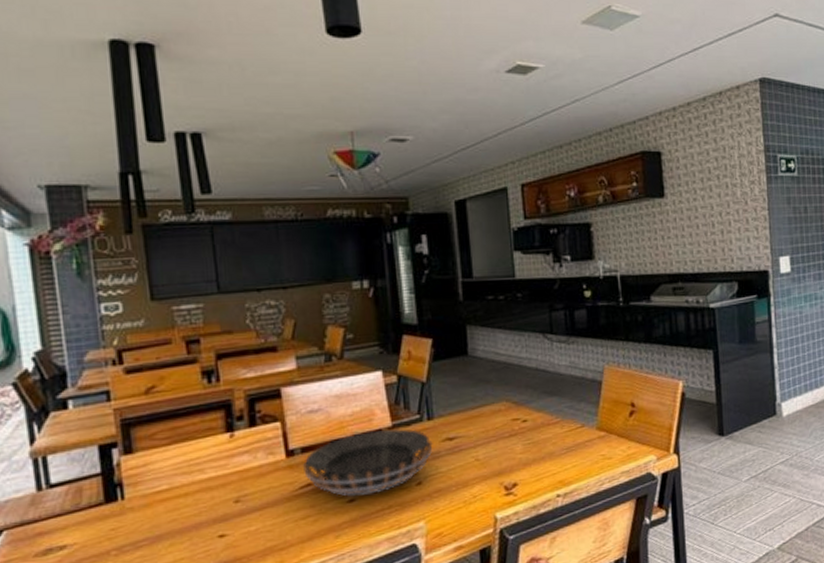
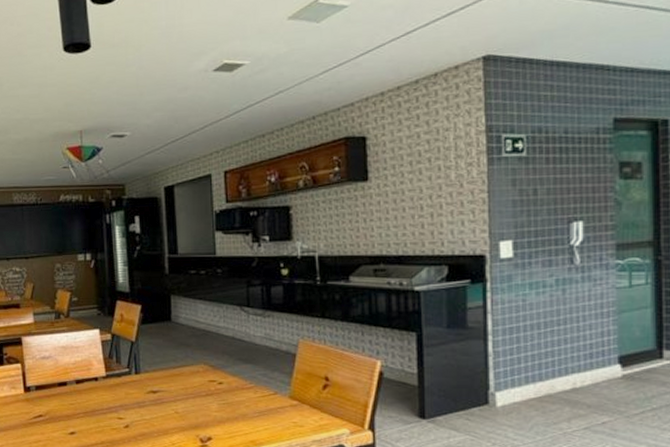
decorative bowl: present [302,429,433,496] -> none [36,379,139,430]

